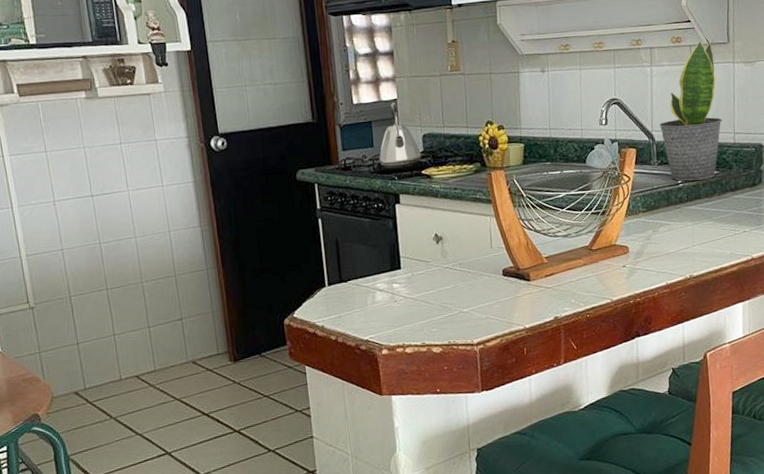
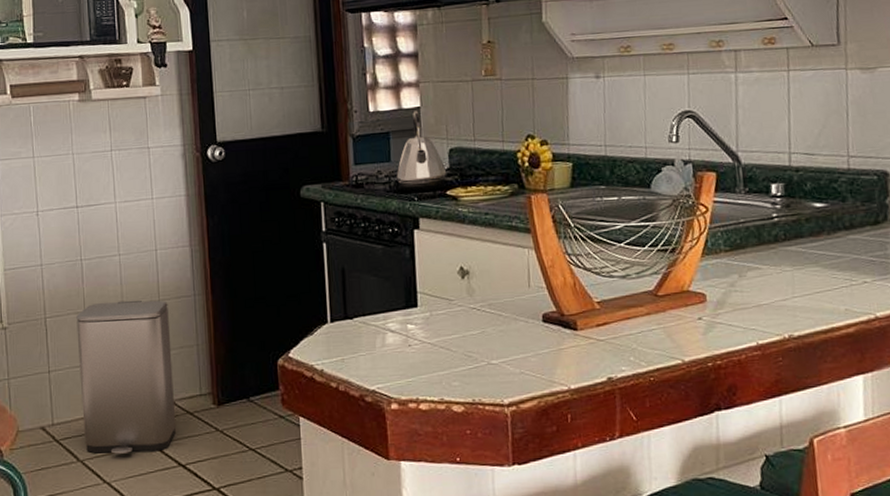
pedal bin: none [99,275,198,411] -> present [76,300,176,454]
potted plant: present [659,40,722,181] -> none [747,41,832,215]

